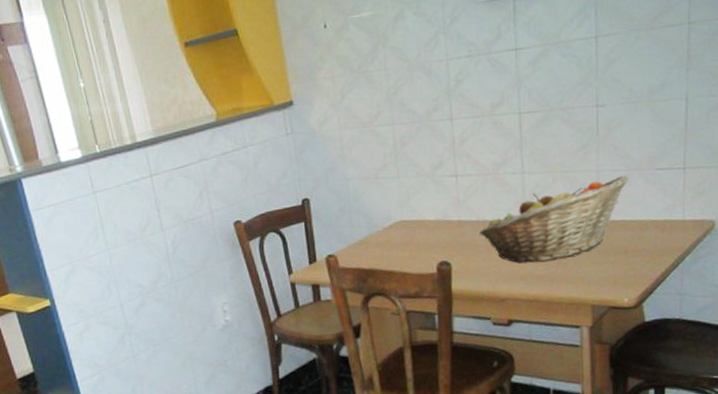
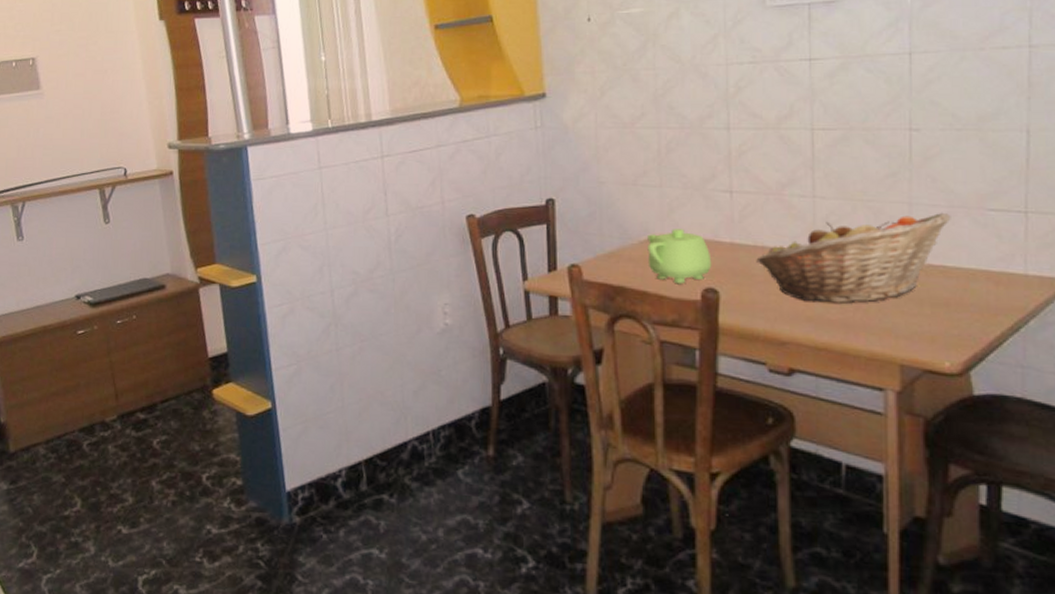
teapot: none [390,213,444,262] -> present [647,229,712,284]

